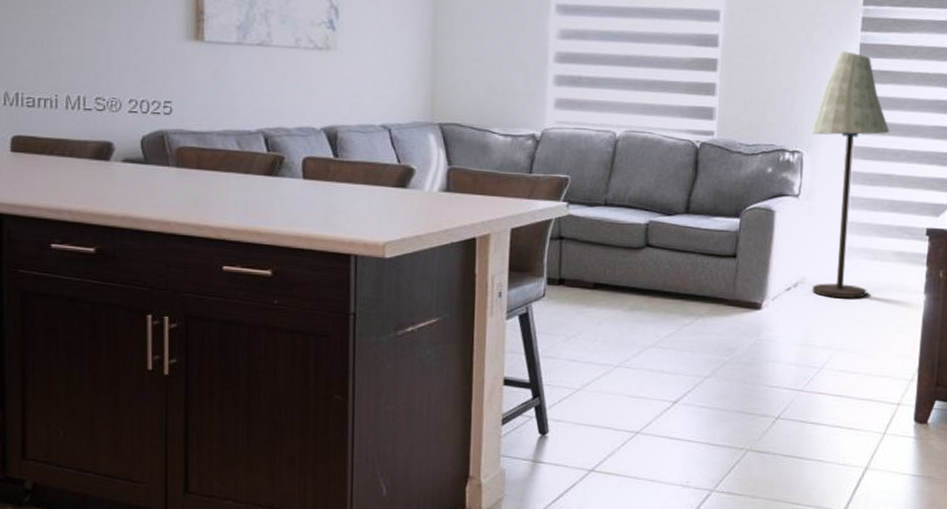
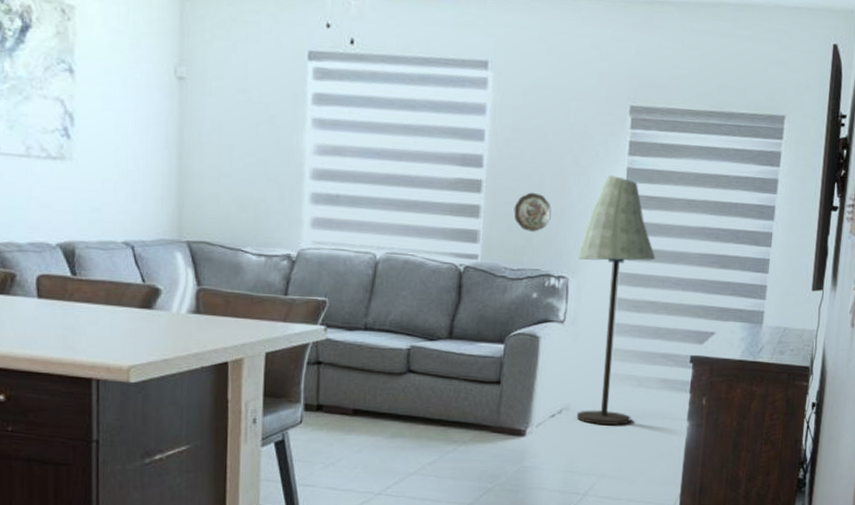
decorative plate: none [748,69,786,108] -> present [514,192,552,232]

